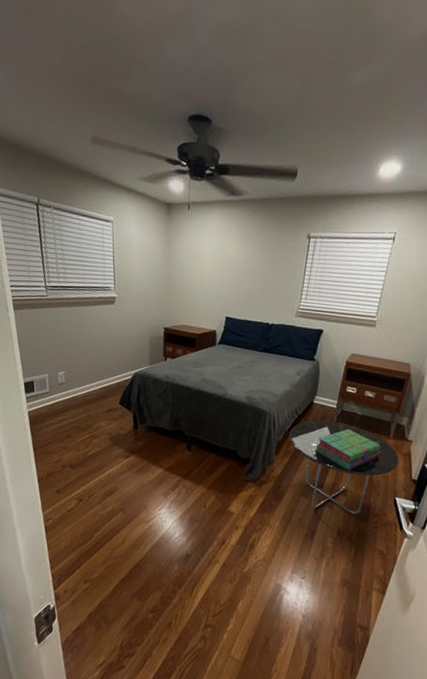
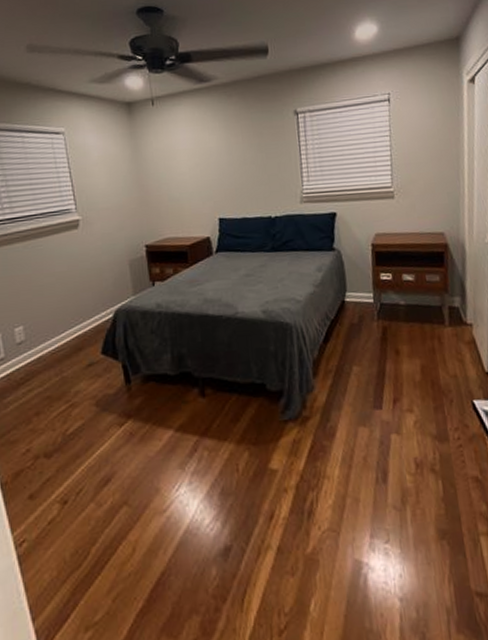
side table: present [289,420,399,515] -> none [325,319,465,439]
stack of books: present [315,429,381,471] -> none [360,325,441,379]

